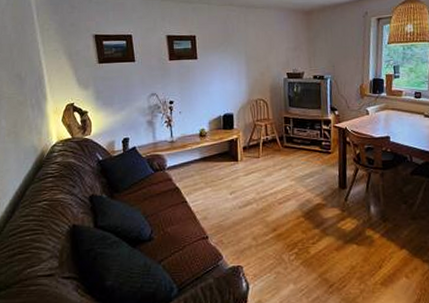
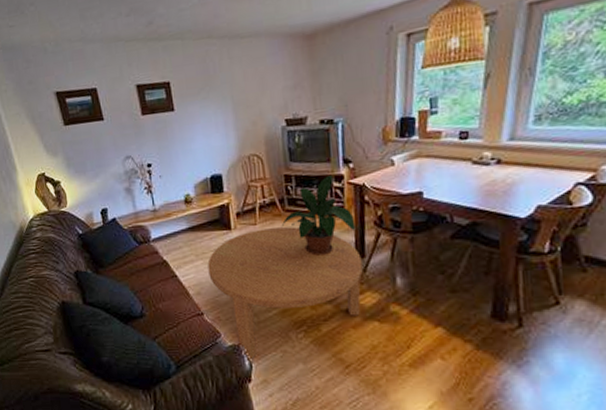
coffee table: none [215,161,344,282] -> present [207,227,363,360]
potted plant: none [280,119,339,186] -> present [281,174,356,256]

